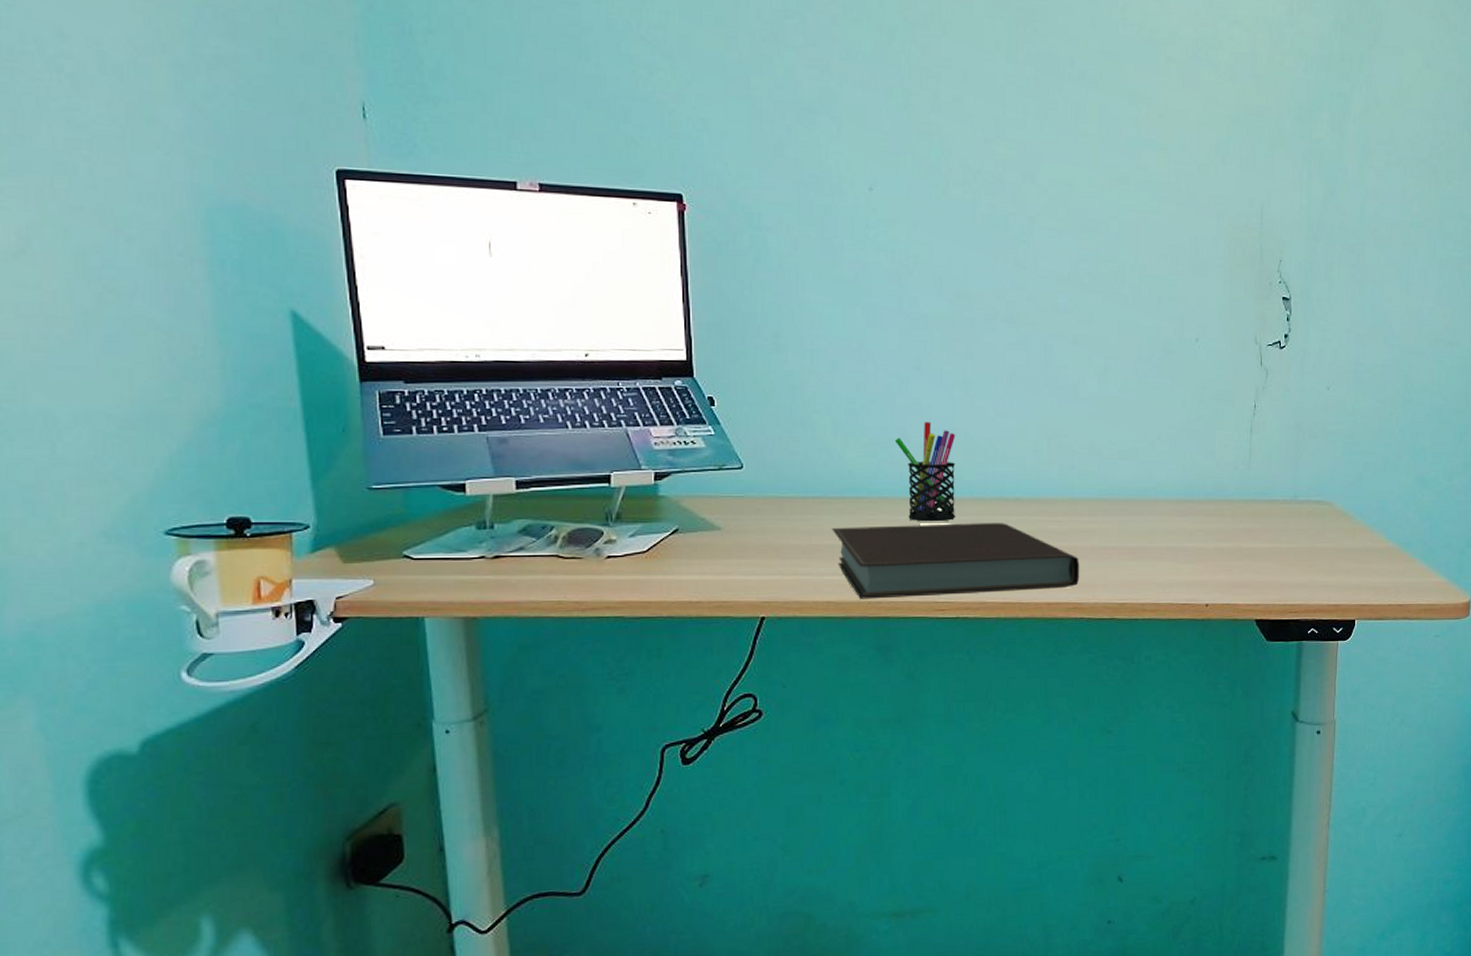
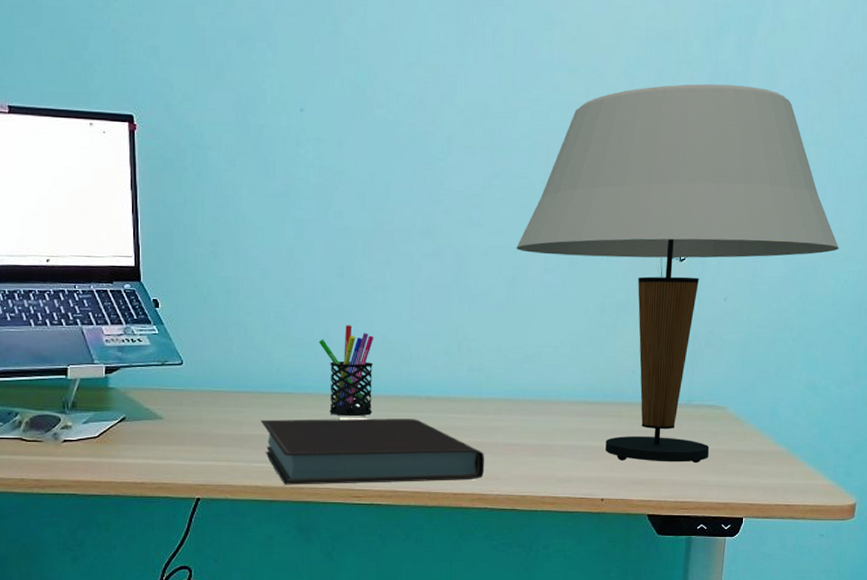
table lamp: none [1107,163,1443,563] -> present [516,83,839,463]

